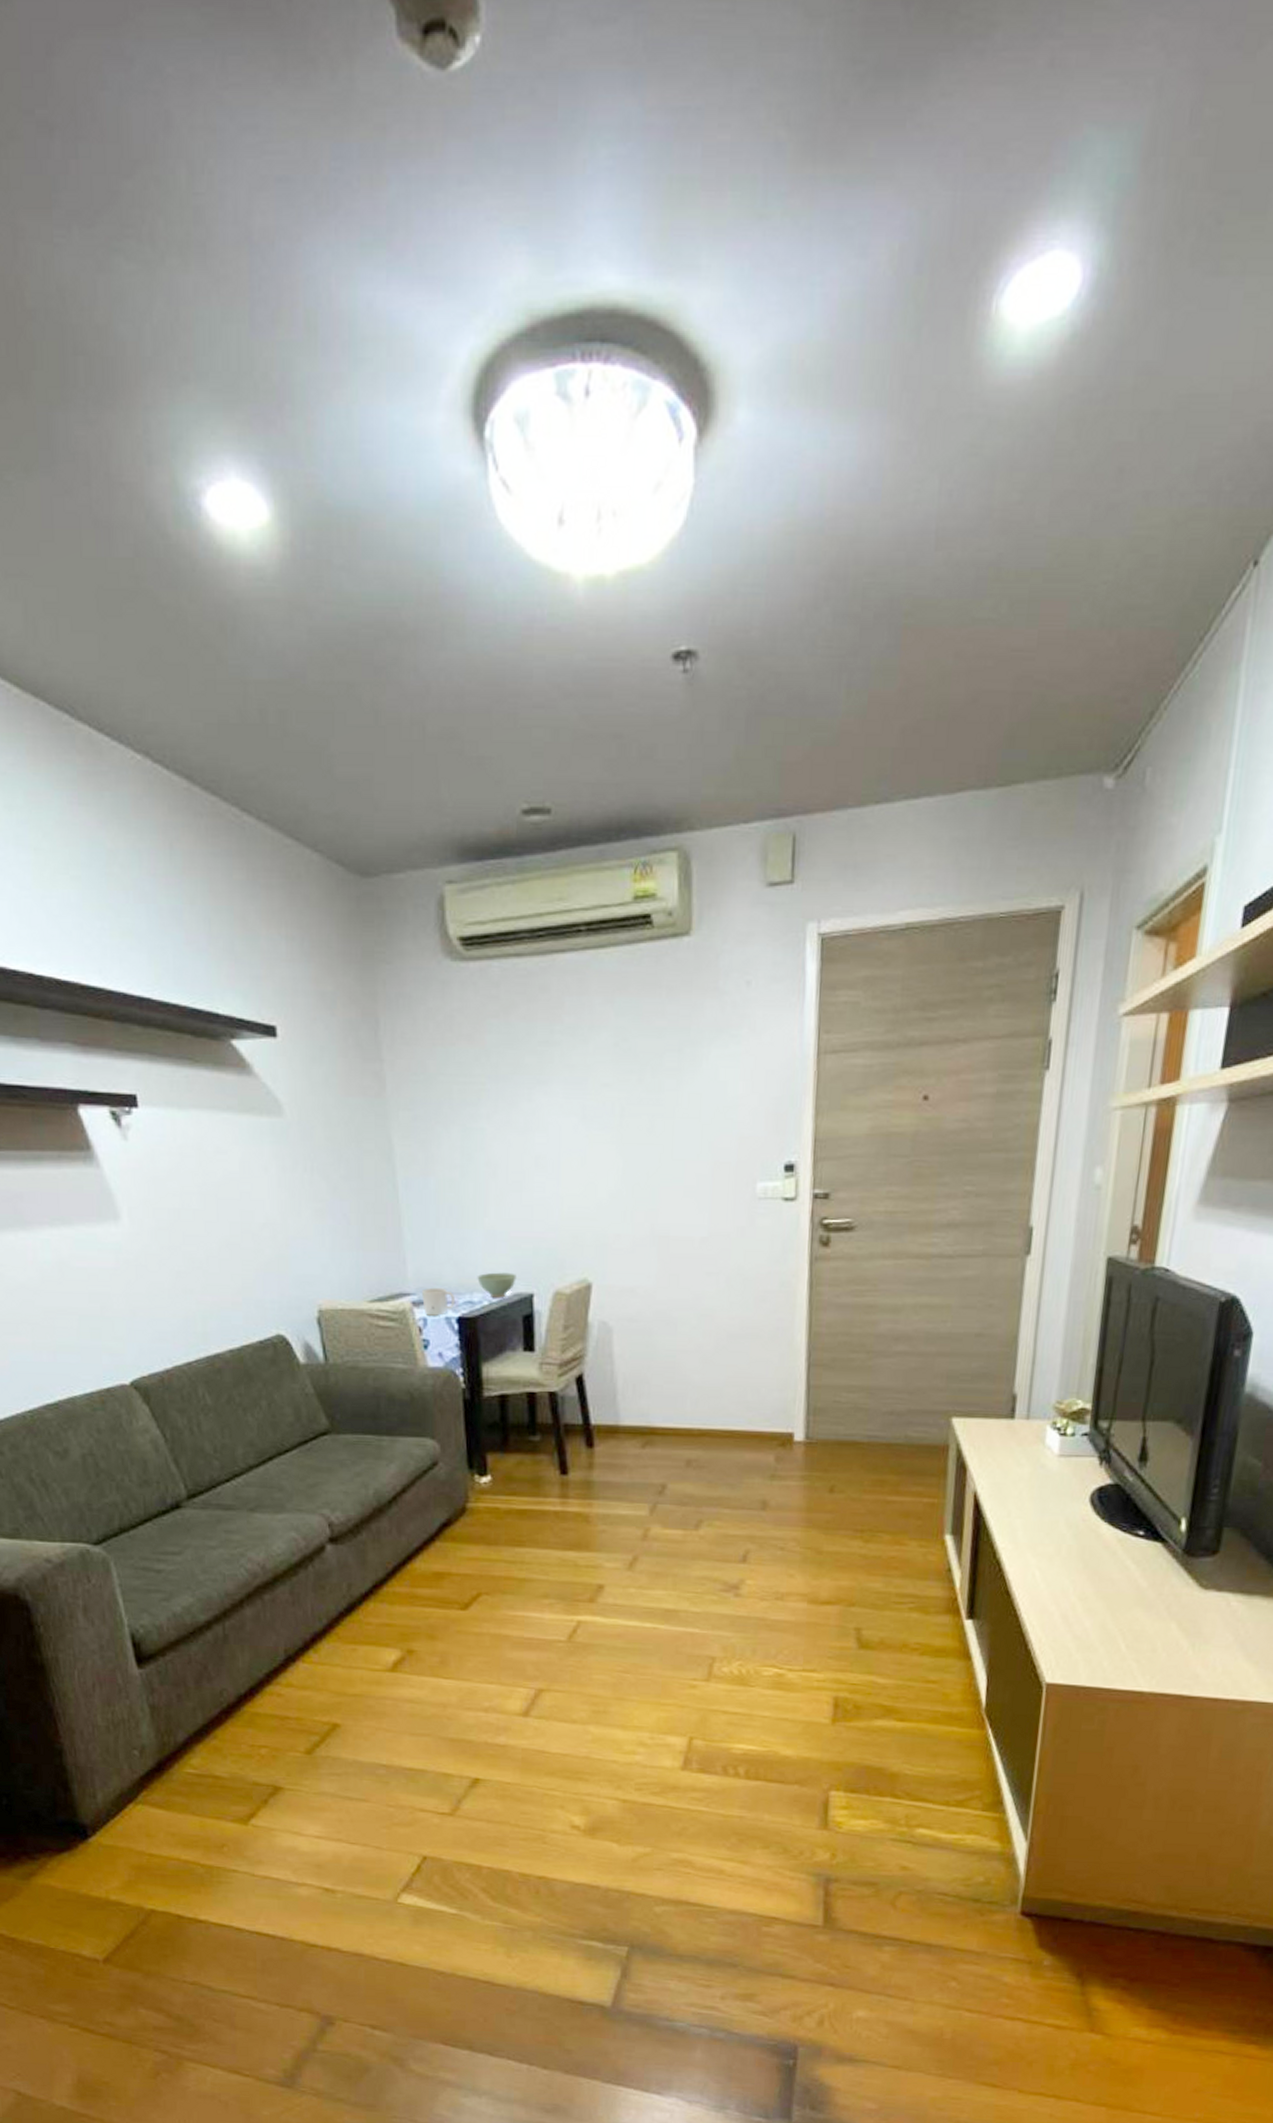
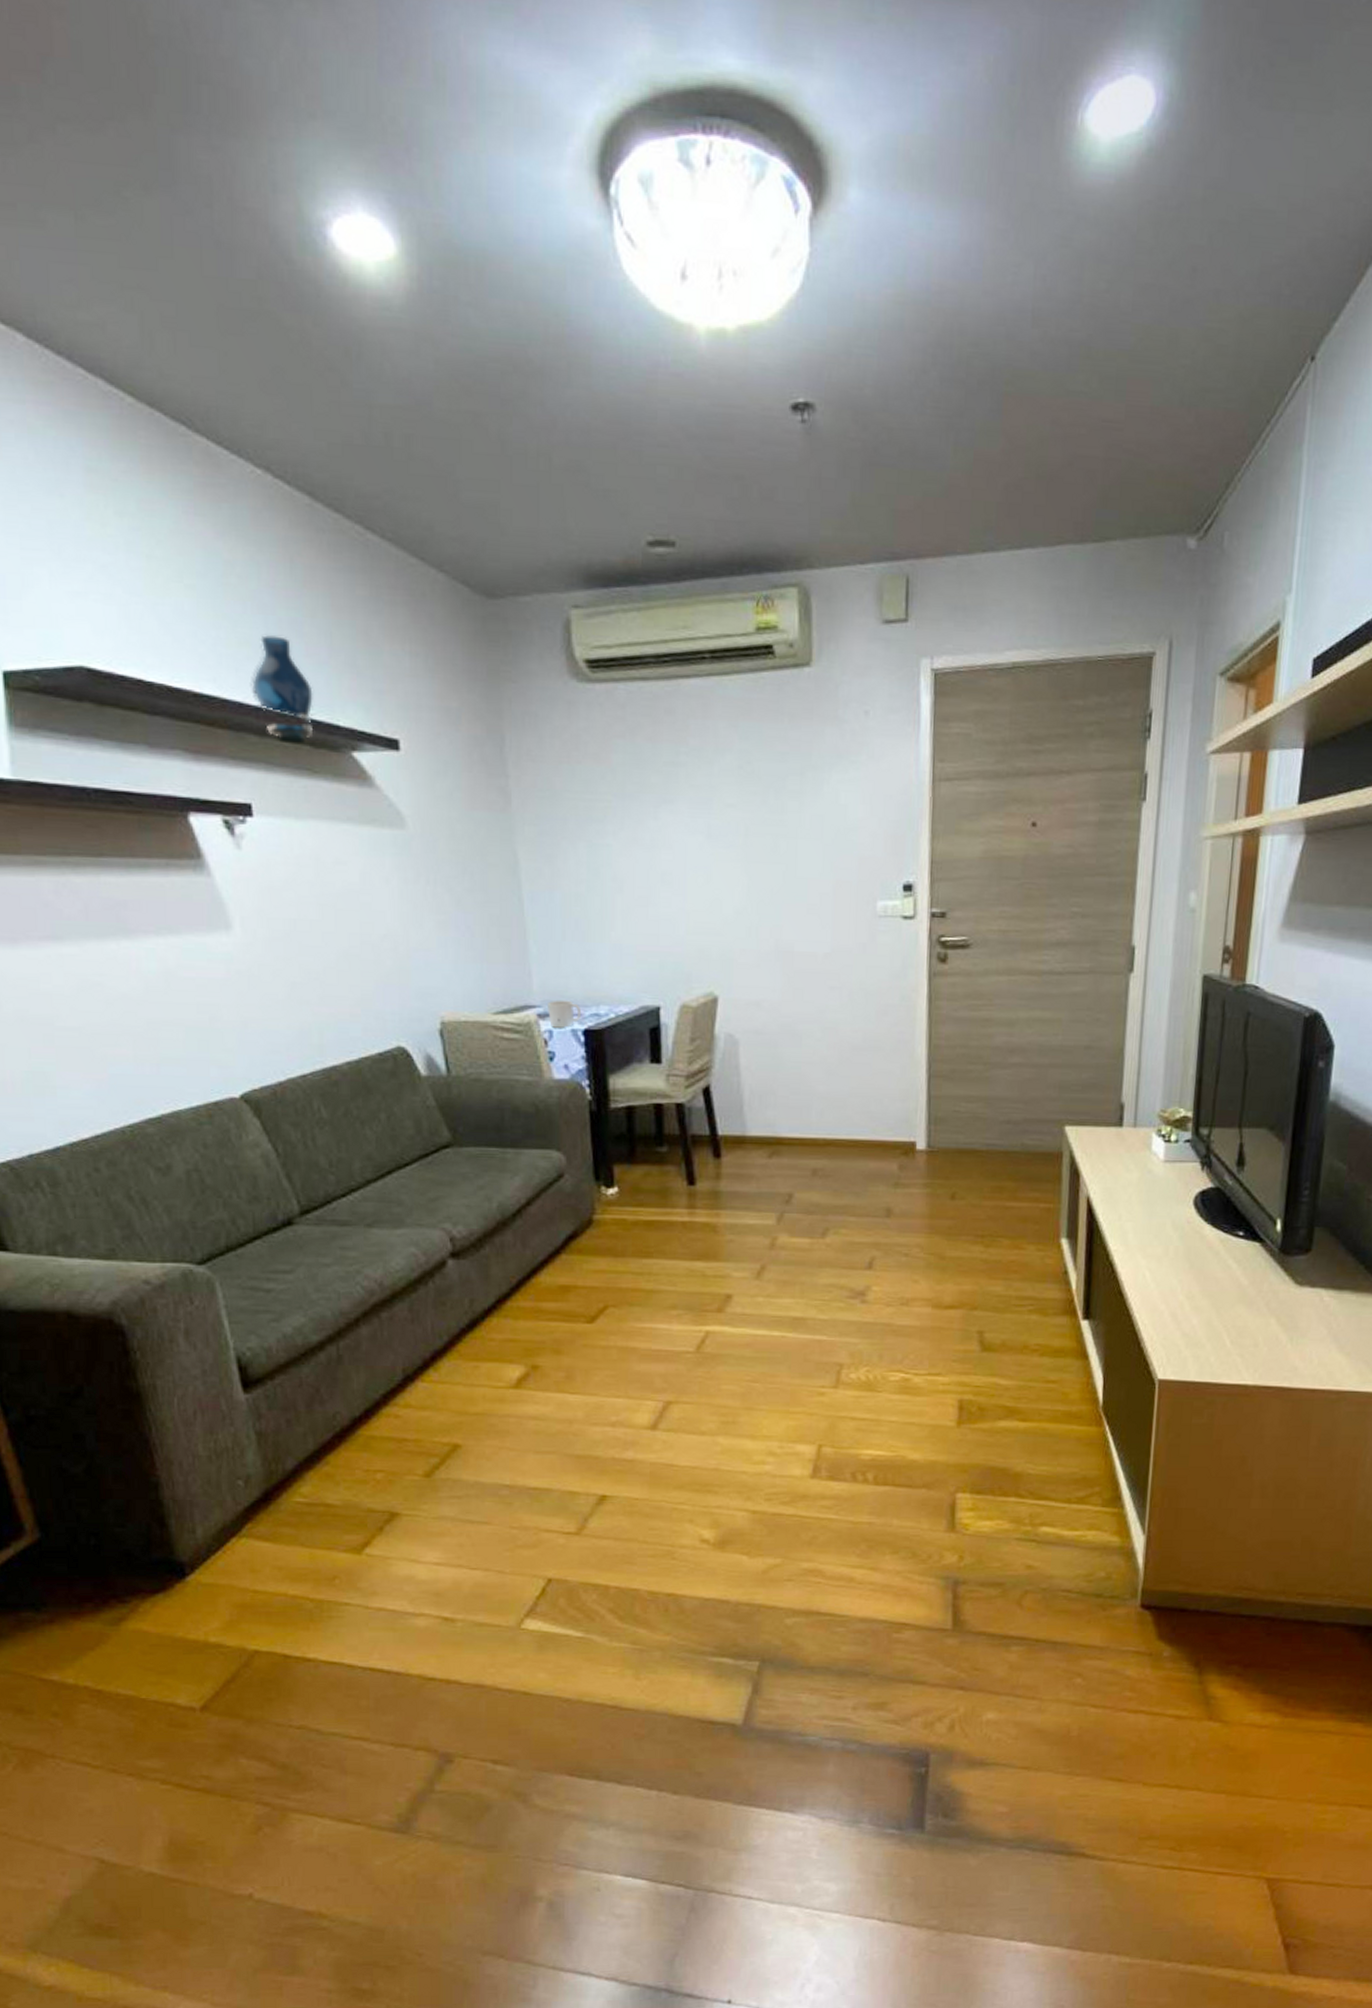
vase: none [135,924,194,1034] -> present [252,635,313,745]
bowl: present [477,1272,517,1298] -> none [603,985,643,1011]

